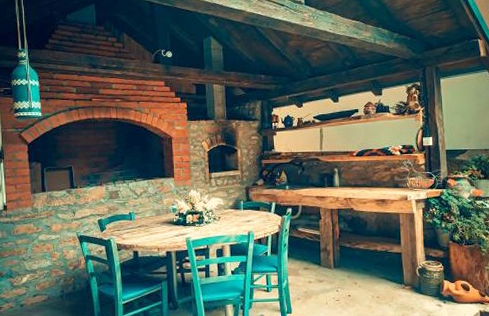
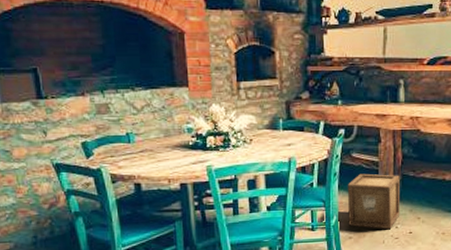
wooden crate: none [295,244,340,293] -> present [347,173,401,230]

